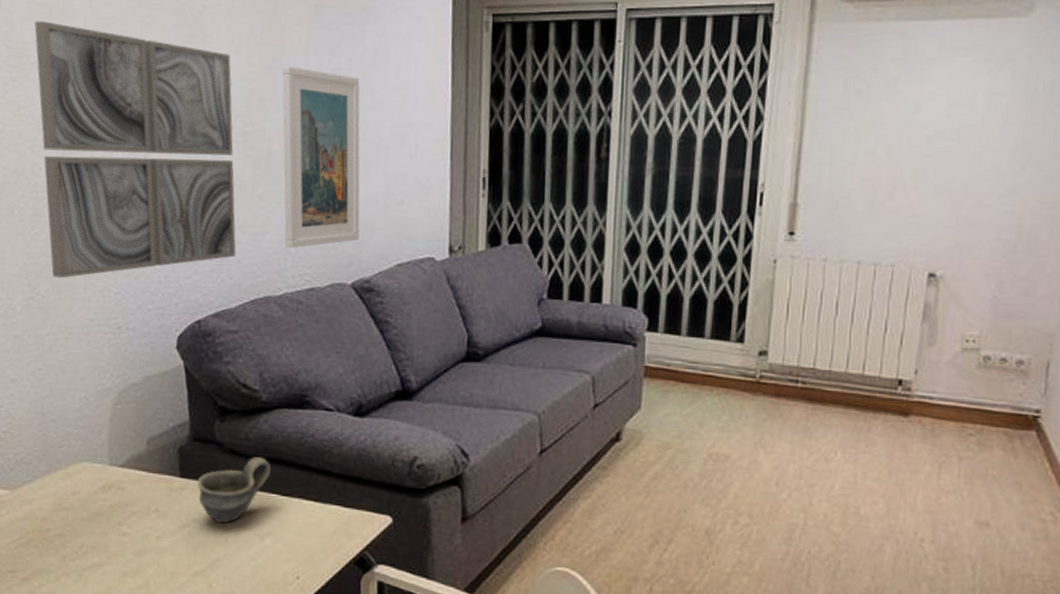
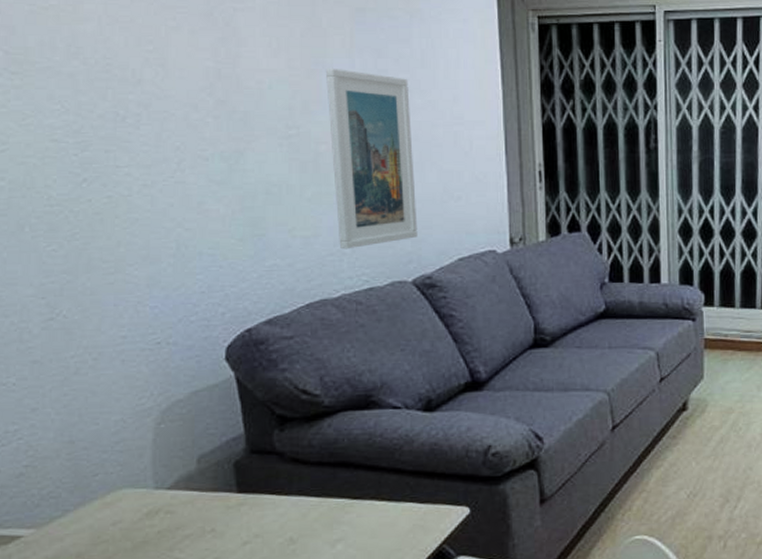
wall art: present [34,21,236,279] -> none [39,25,287,296]
cup: present [197,457,272,523] -> none [257,463,339,535]

